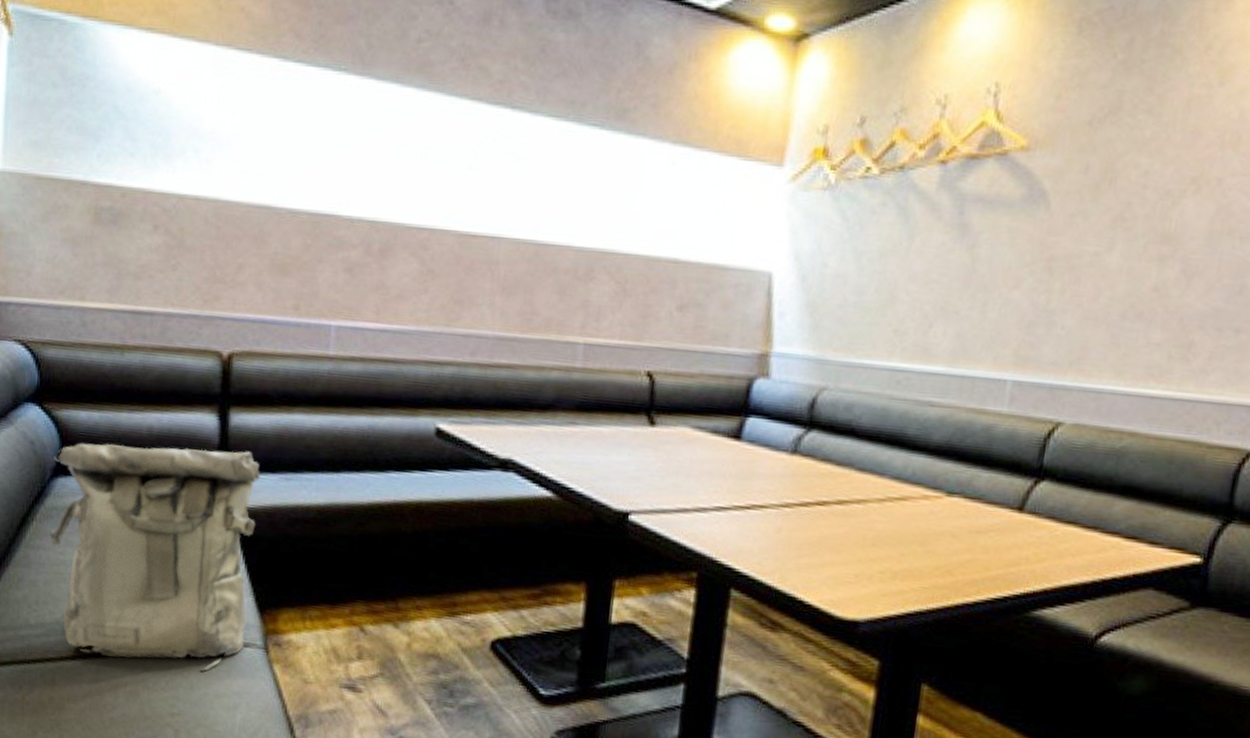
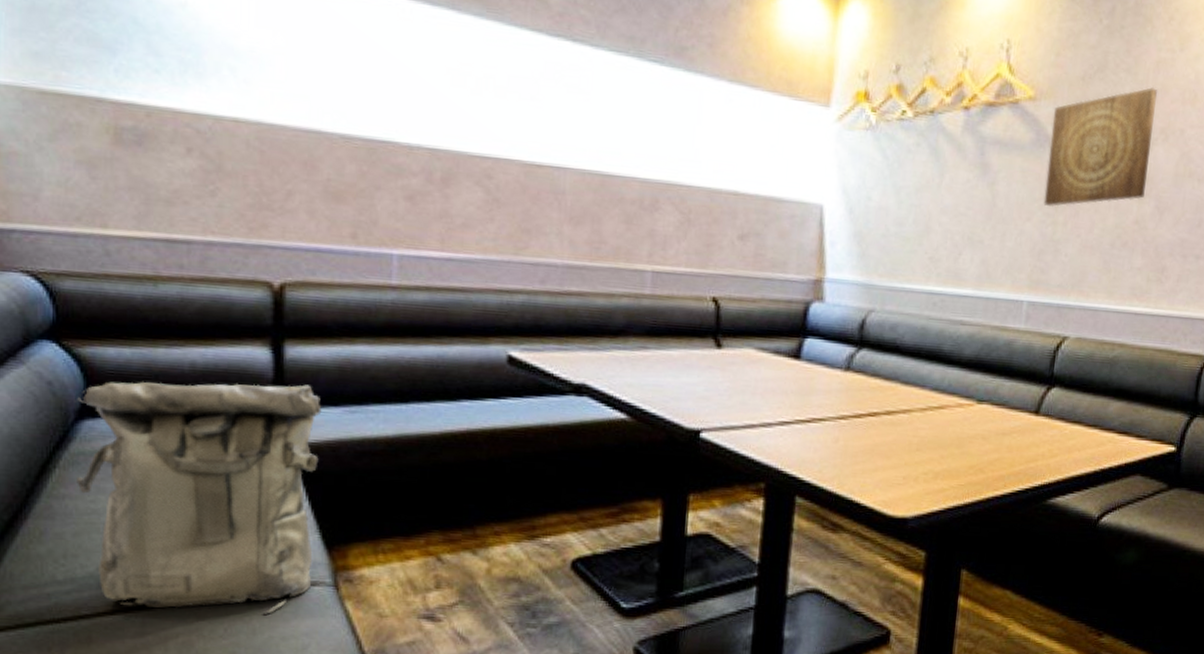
wall art: none [1035,130,1189,272] -> present [1043,87,1158,207]

